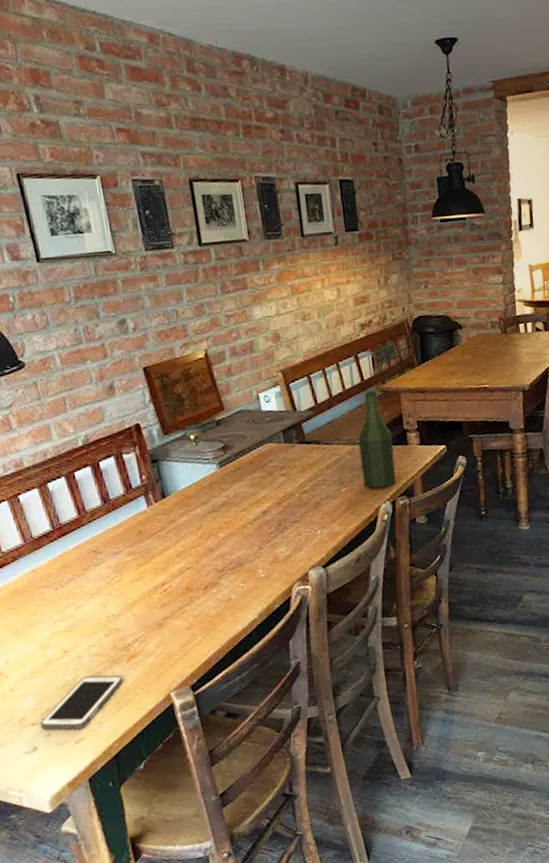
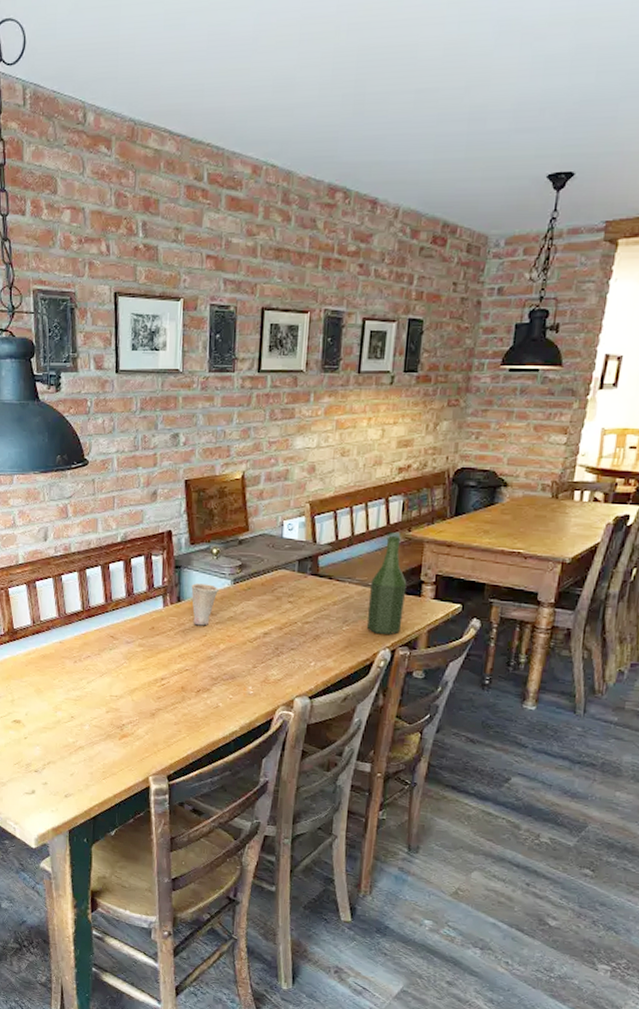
cell phone: present [39,675,124,730] -> none [41,742,113,786]
cup: none [174,472,205,519] -> present [191,583,219,626]

